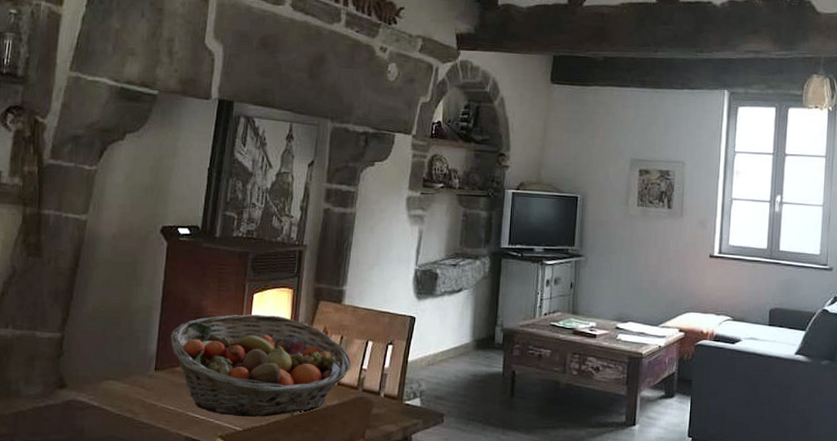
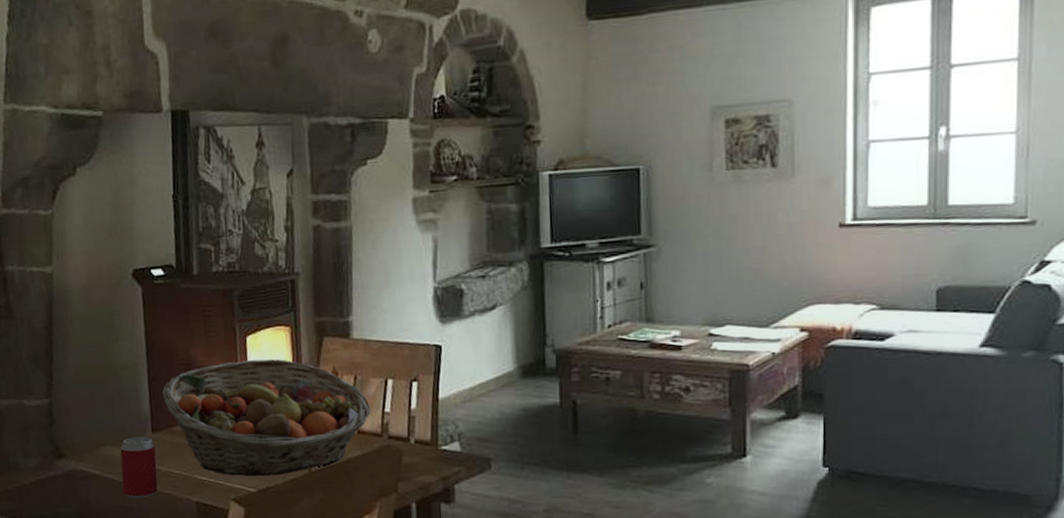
beverage can: none [117,373,155,431] -> present [120,436,158,499]

